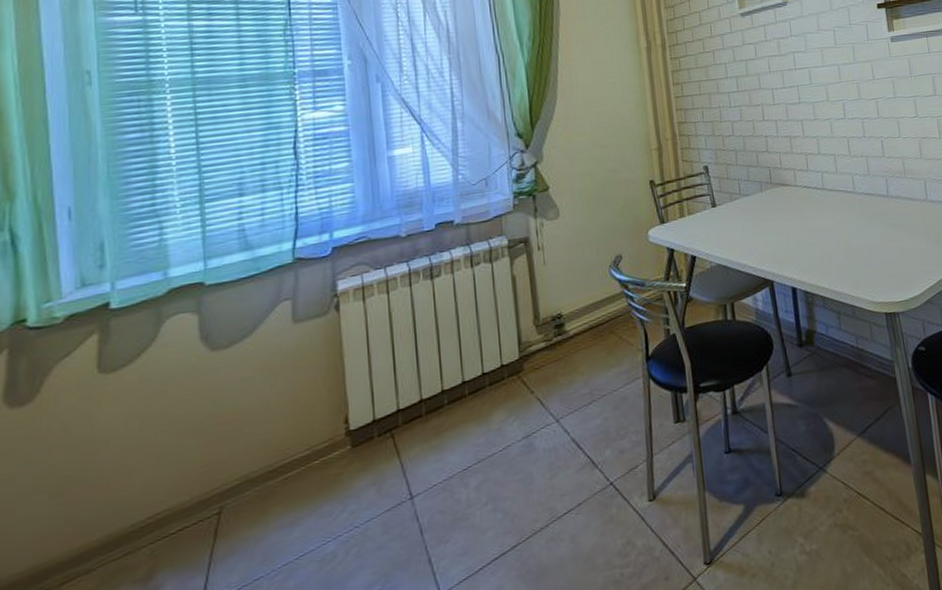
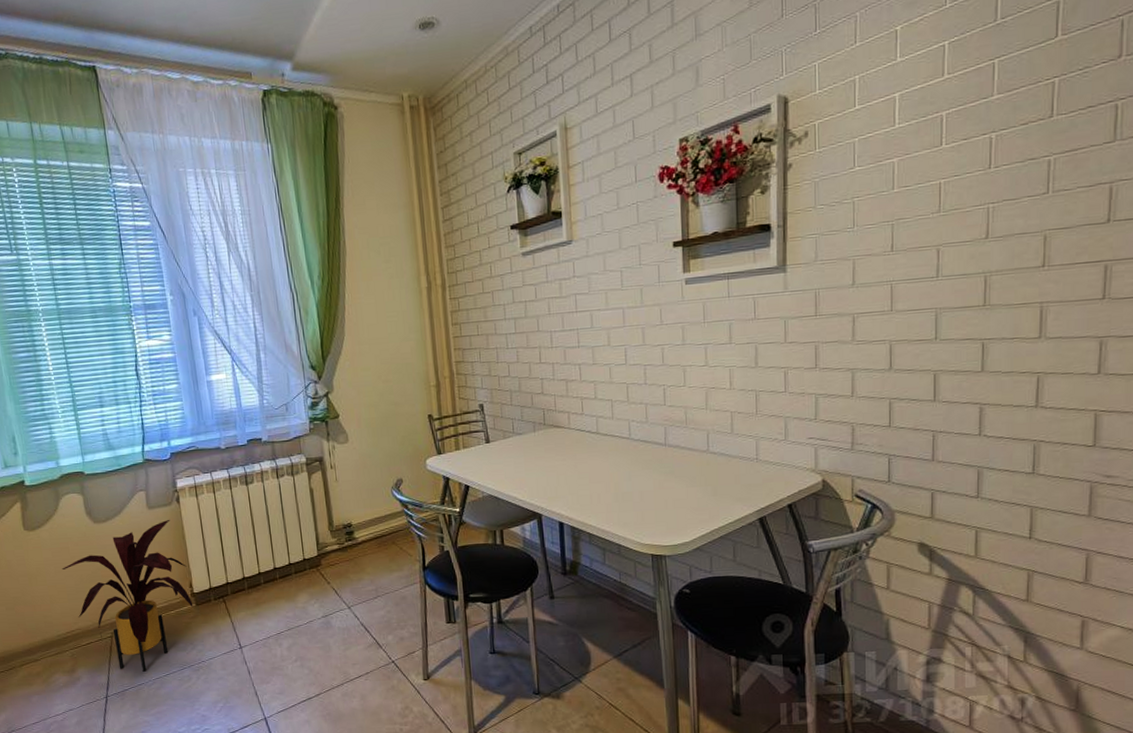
house plant: none [152,335,348,561] -> present [62,520,193,672]

